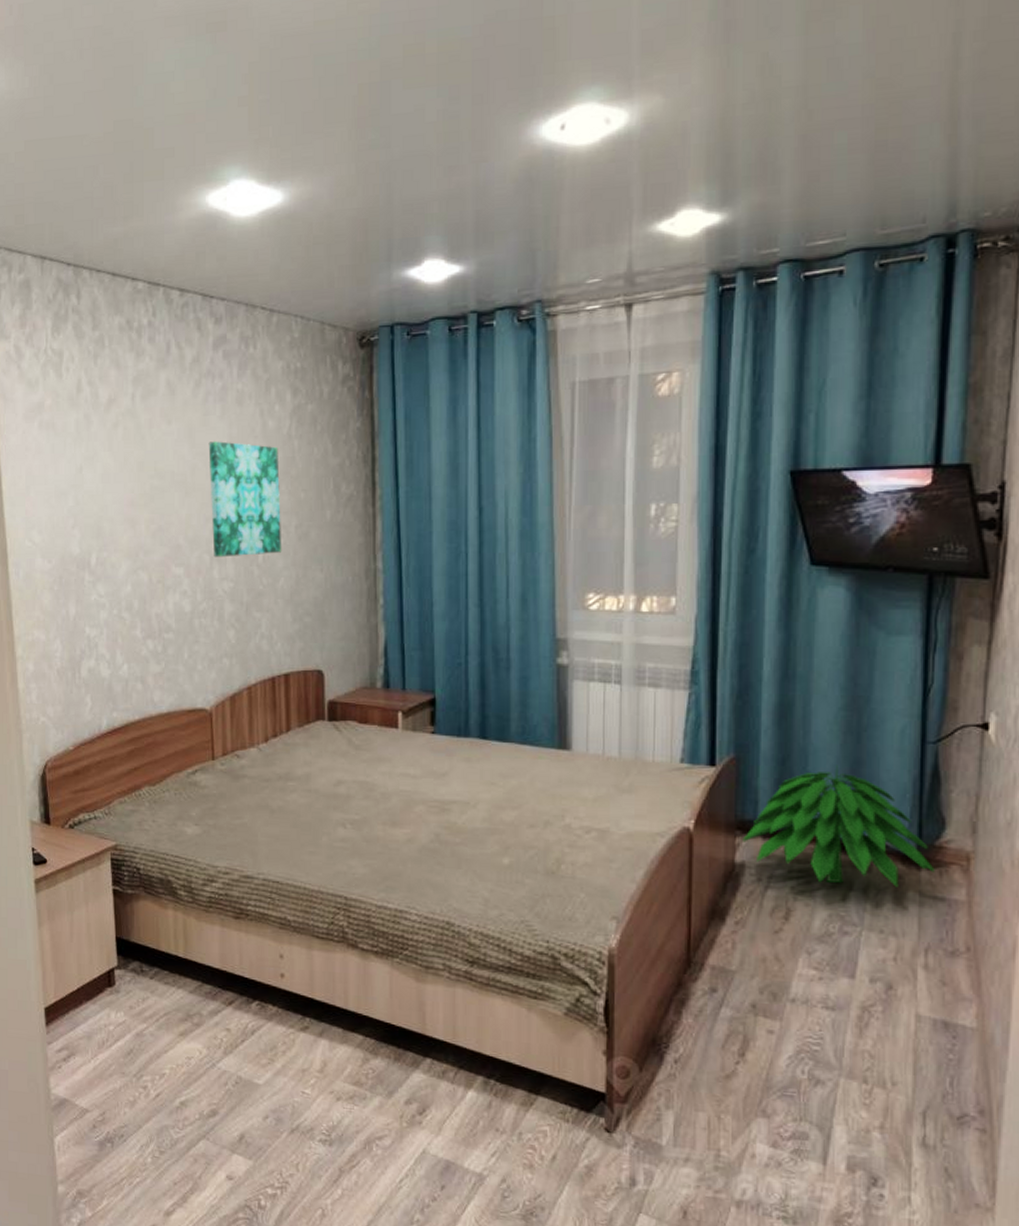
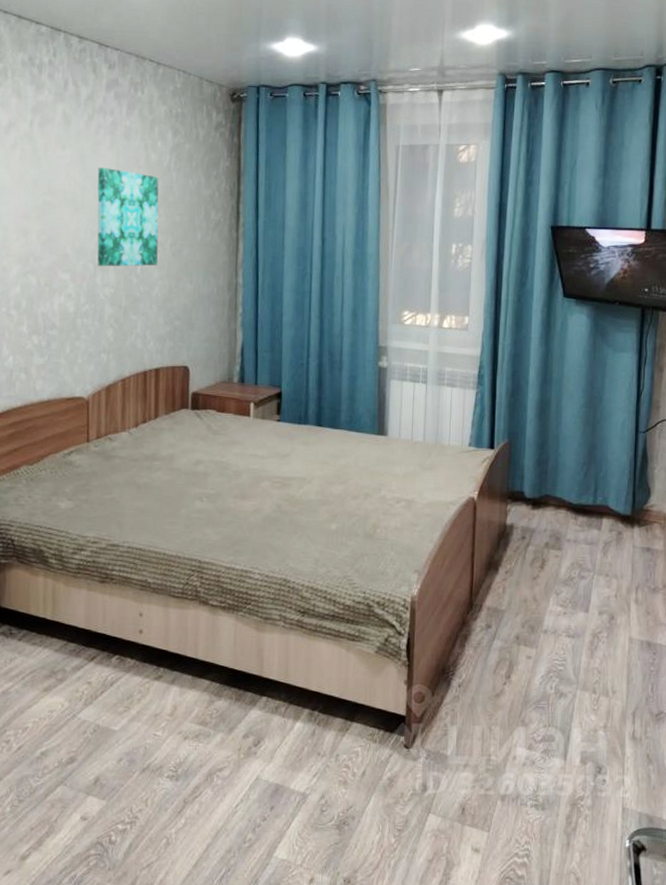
indoor plant: present [742,765,935,887] -> none [512,448,643,541]

